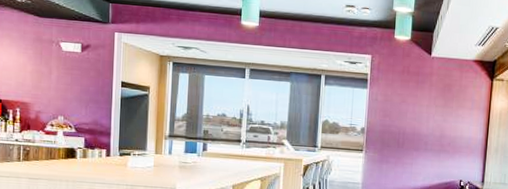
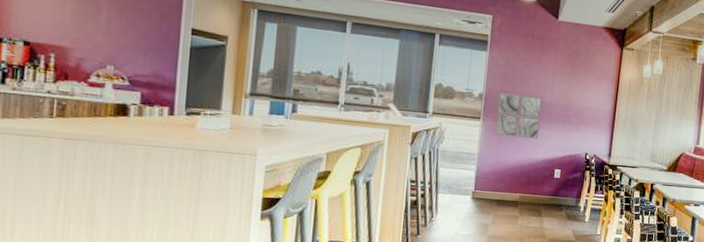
wall art: none [377,126,419,168] -> present [495,92,543,140]

